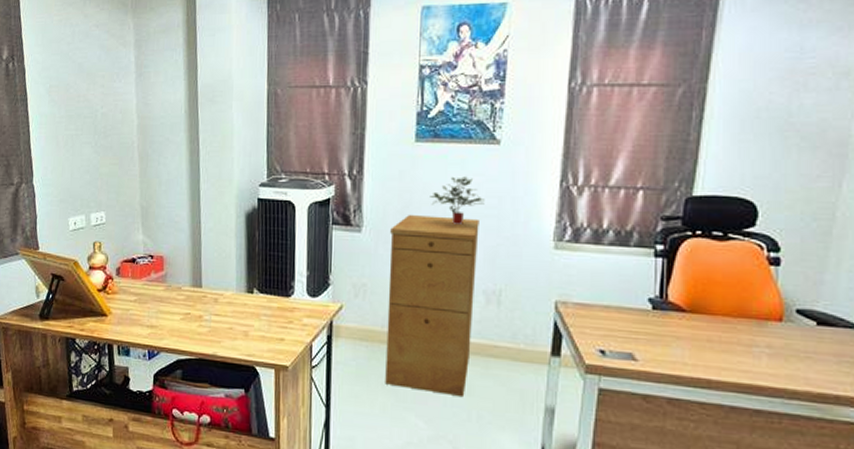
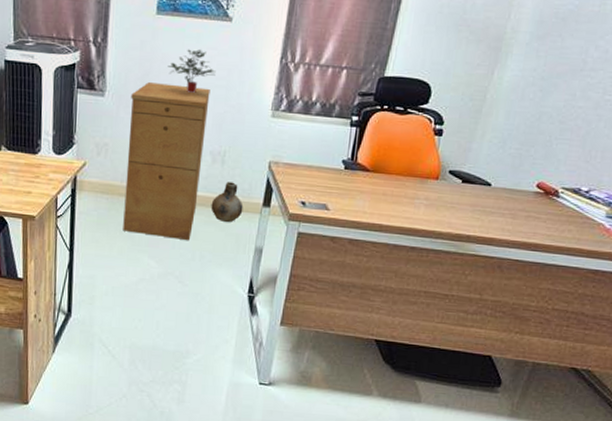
ceramic jug: none [487,326,527,376] -> present [211,181,243,223]

